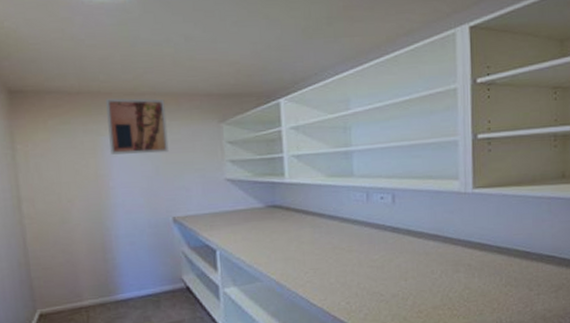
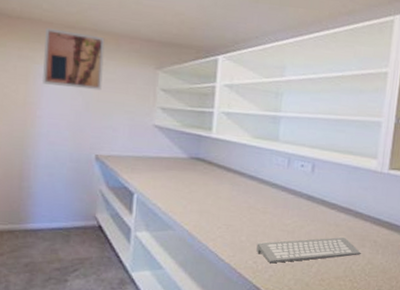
computer keyboard: none [347,265,456,302] -> present [256,237,361,264]

